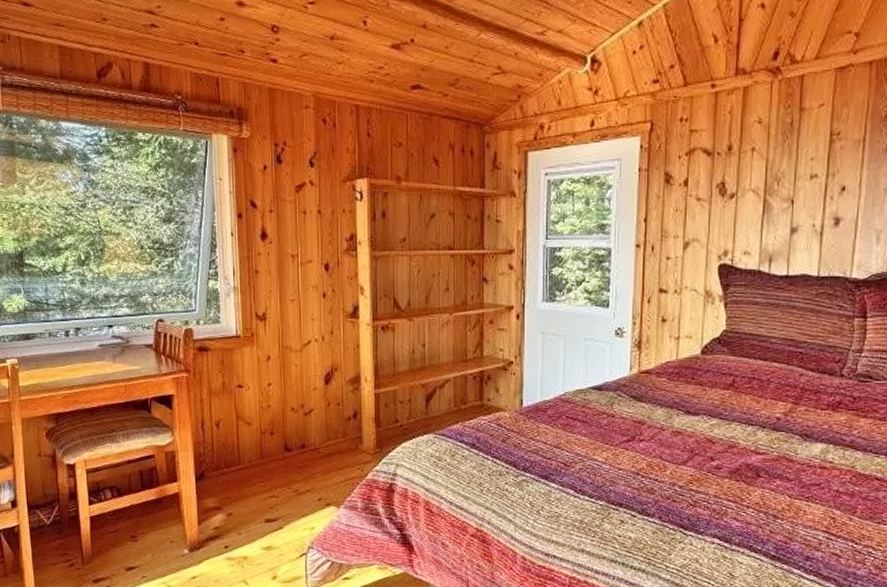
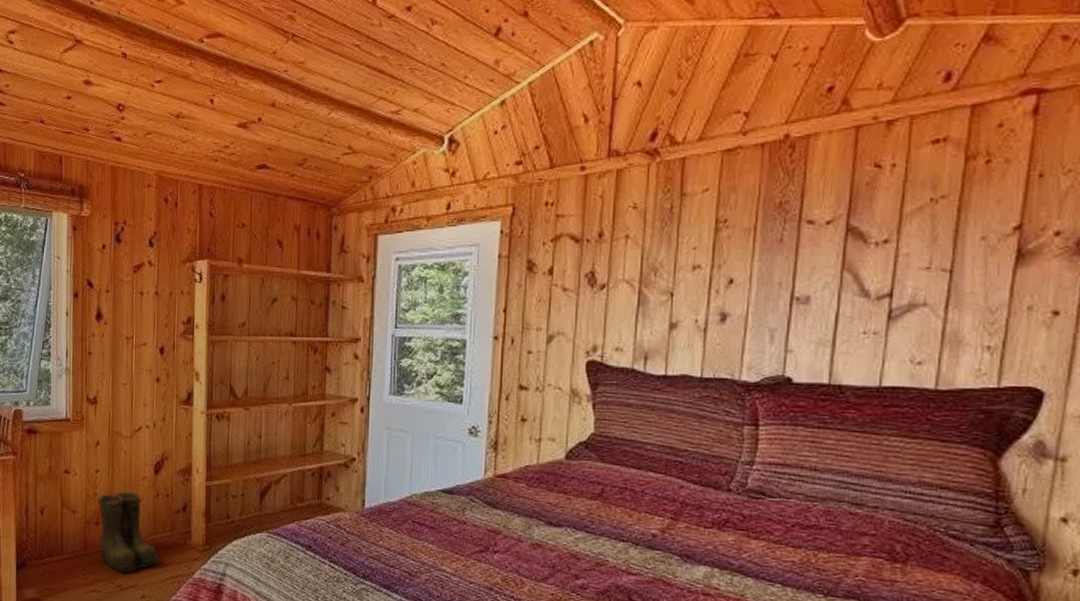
boots: none [271,402,335,478] -> present [97,491,161,573]

